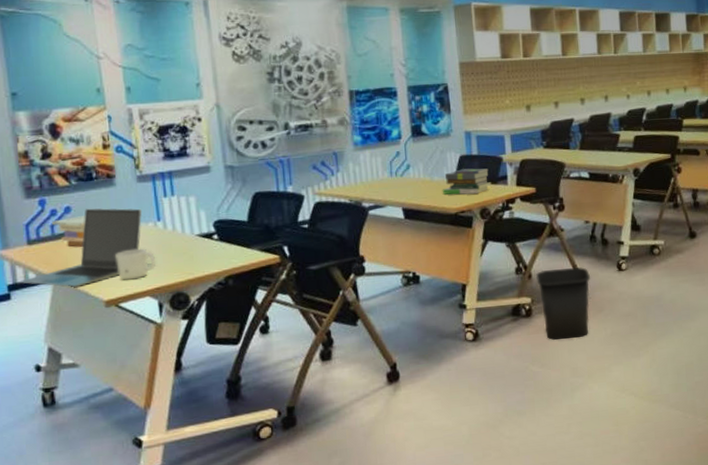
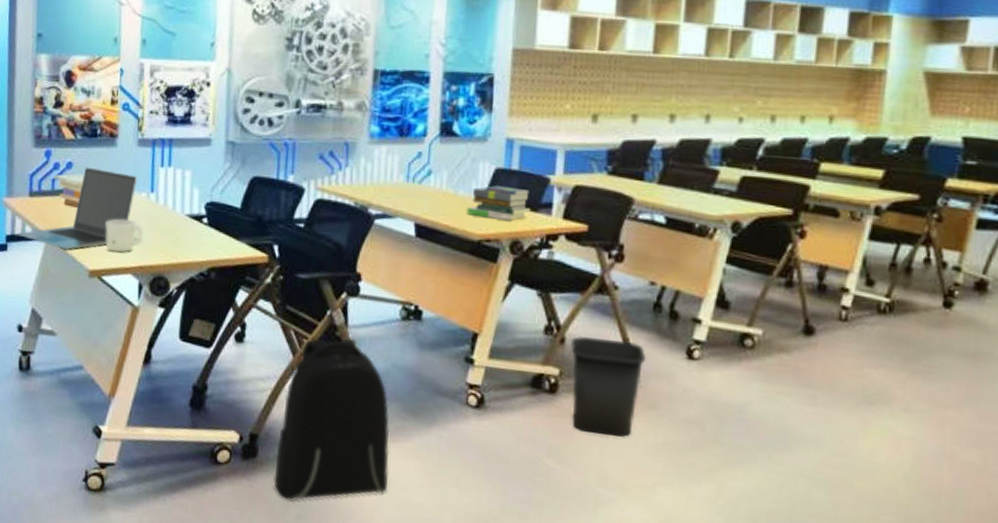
backpack: none [312,309,412,453] -> present [273,337,390,500]

